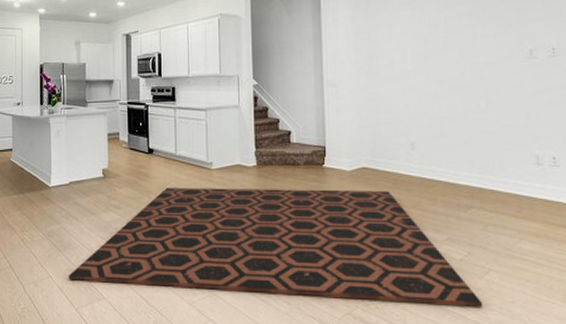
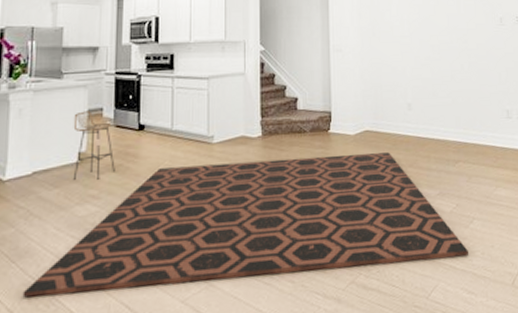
bar stool: none [97,134,131,193] -> present [72,111,115,180]

